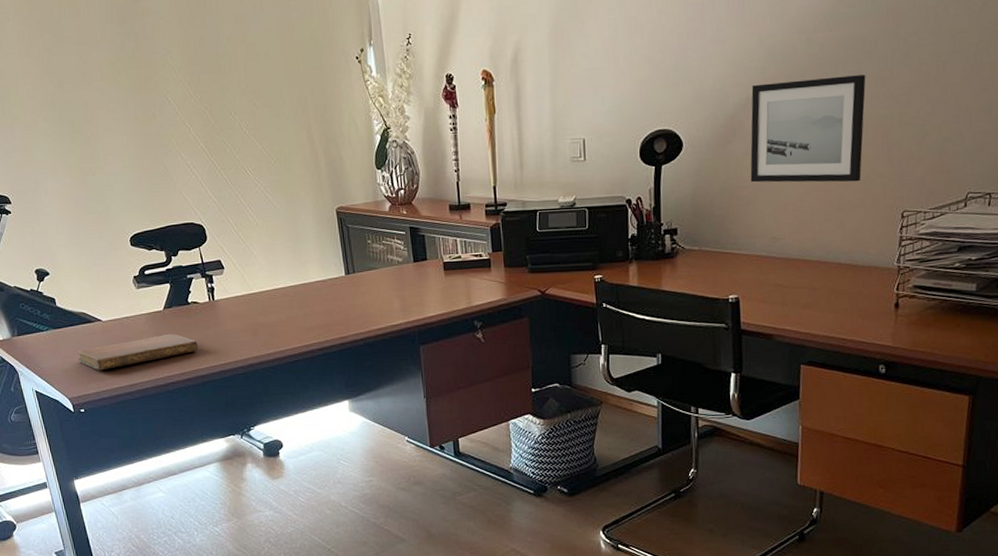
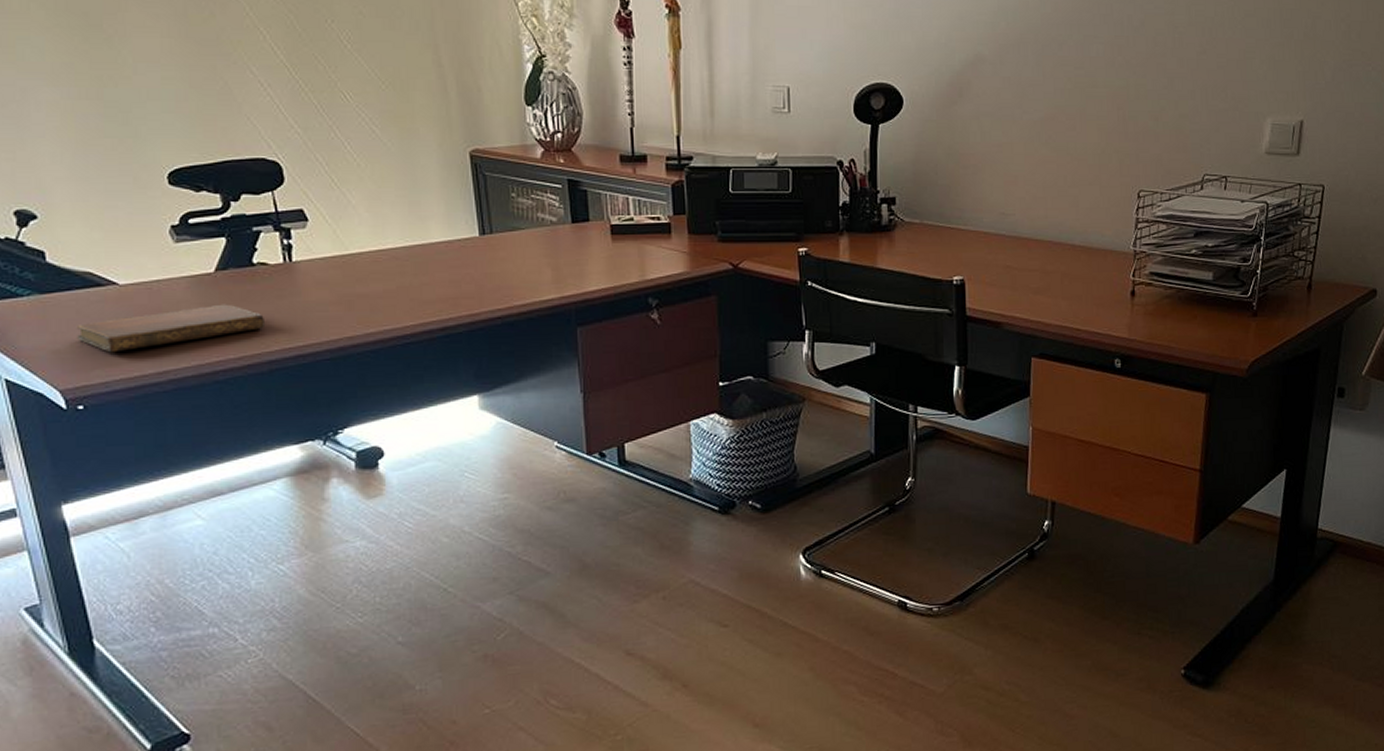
wall art: present [750,75,866,183] -> none [978,39,1102,156]

